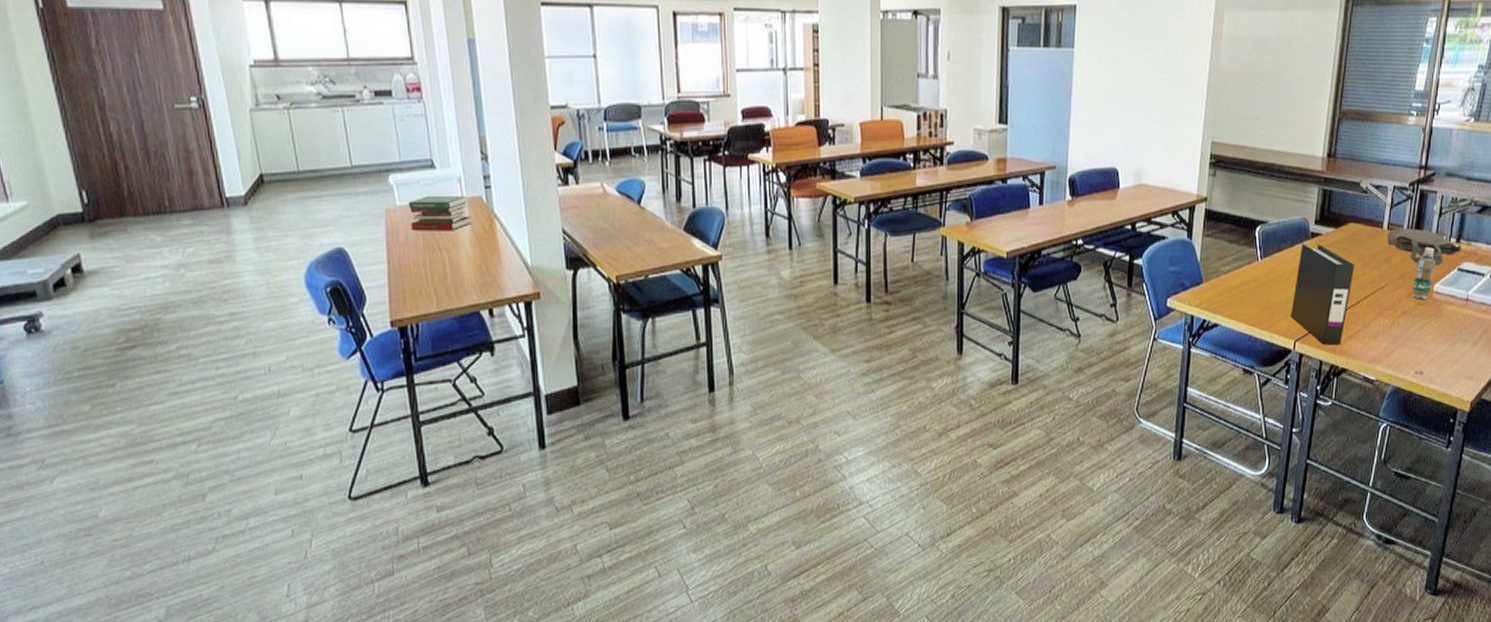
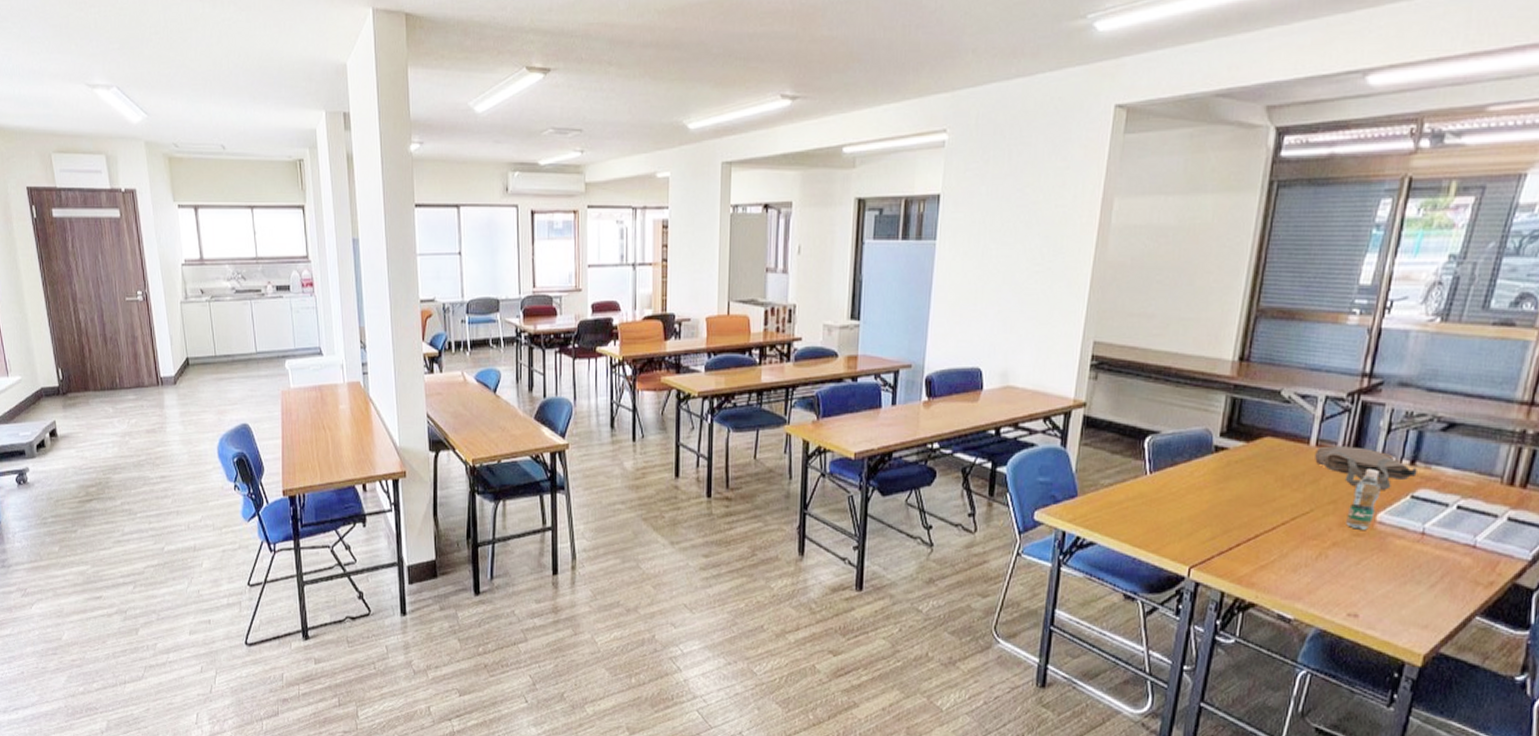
books: present [408,195,471,231] -> none [300,379,350,412]
binder: present [1291,243,1354,345] -> none [1186,458,1270,576]

